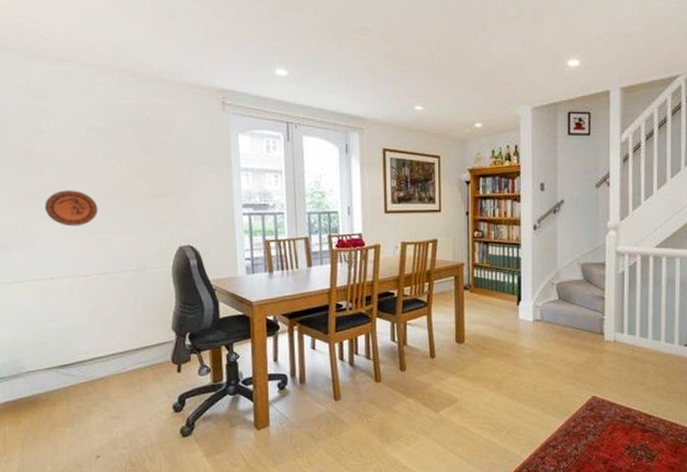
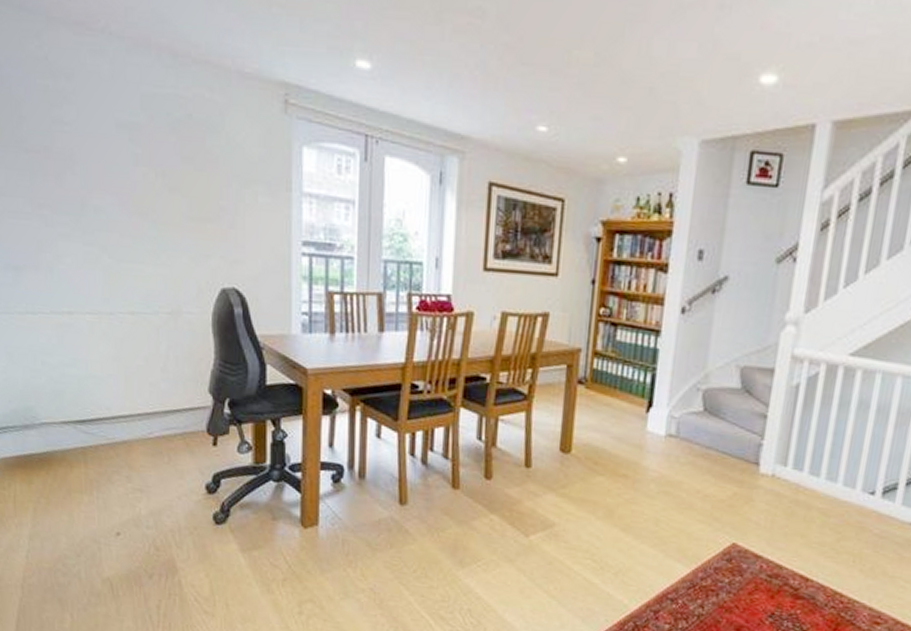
decorative plate: present [44,190,99,226] -> none [63,202,127,251]

